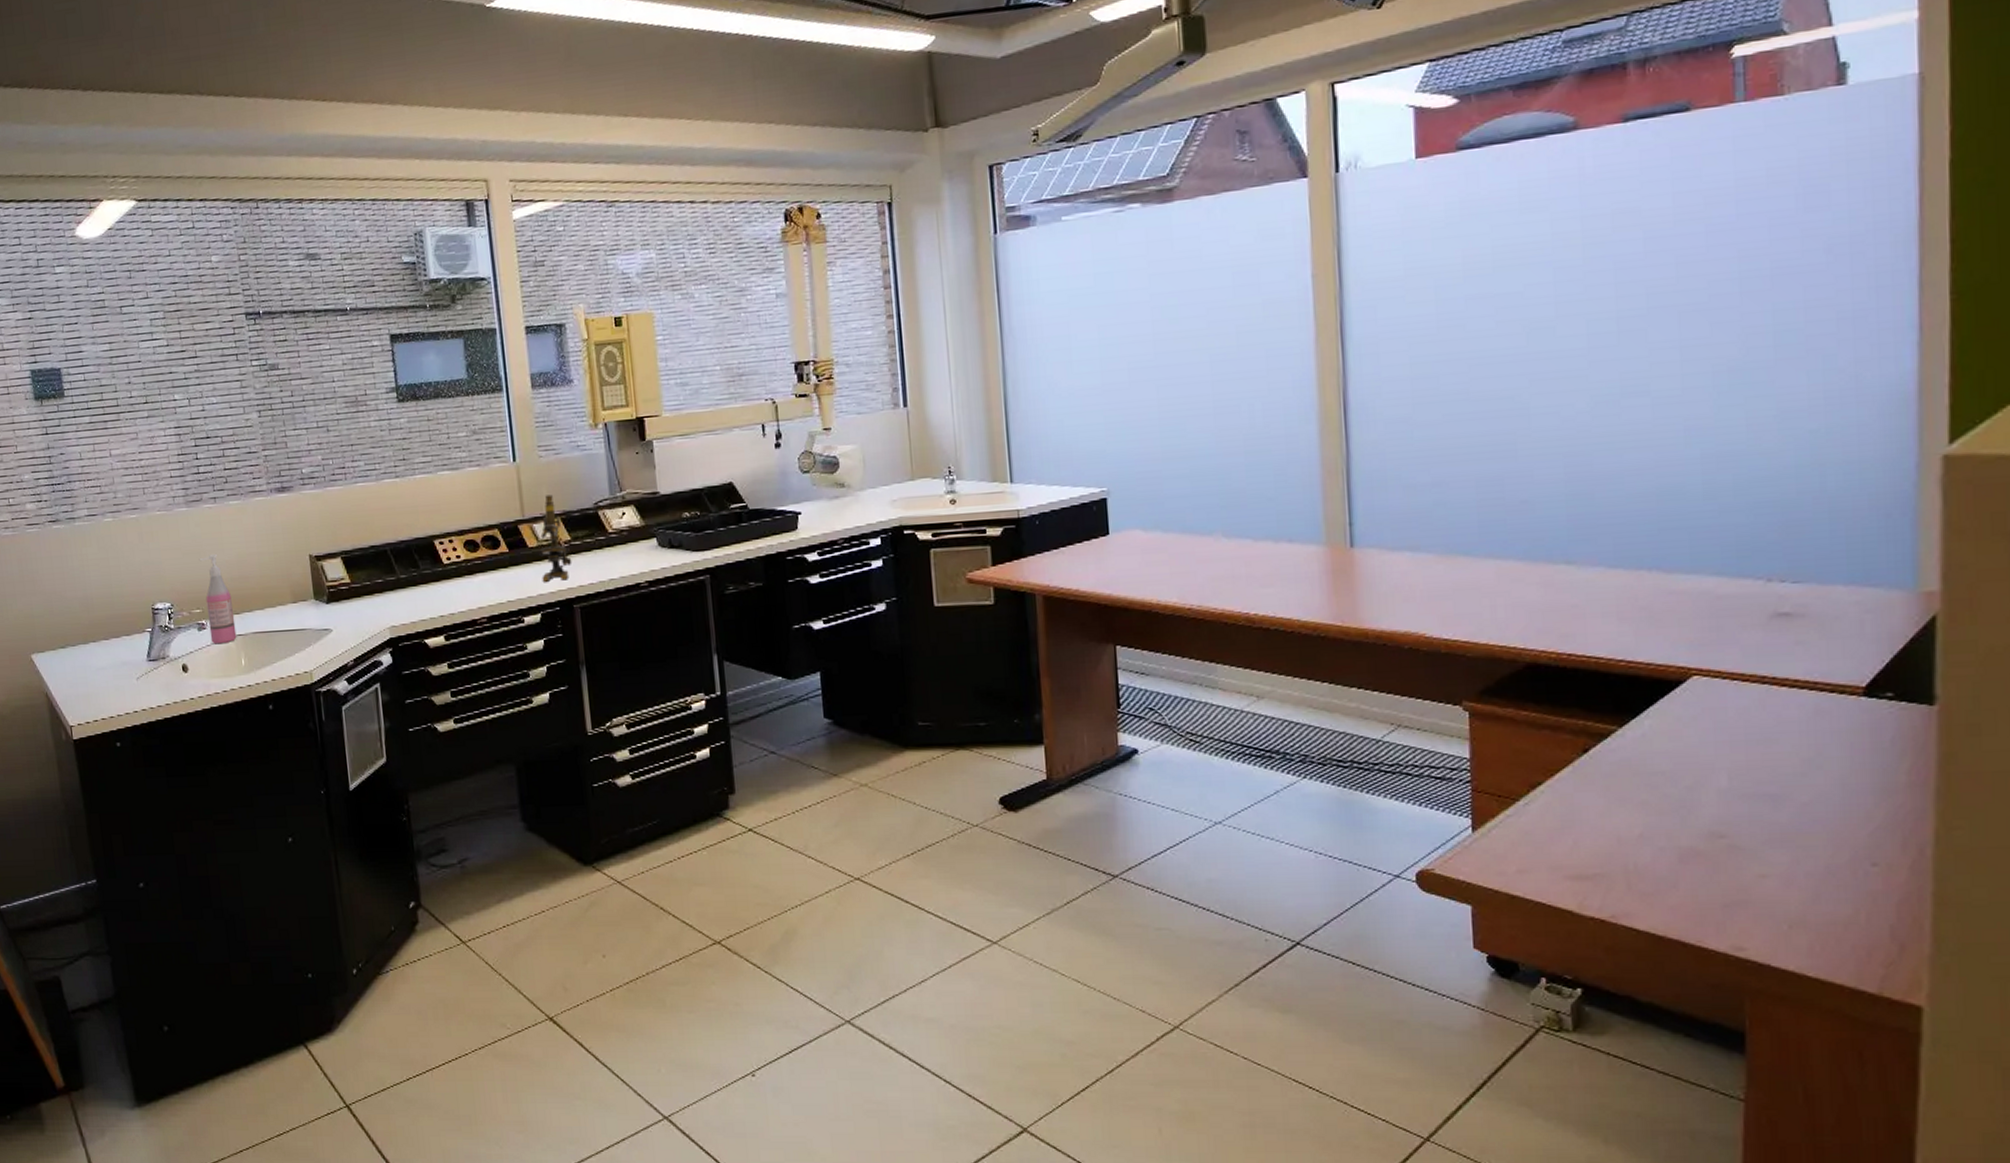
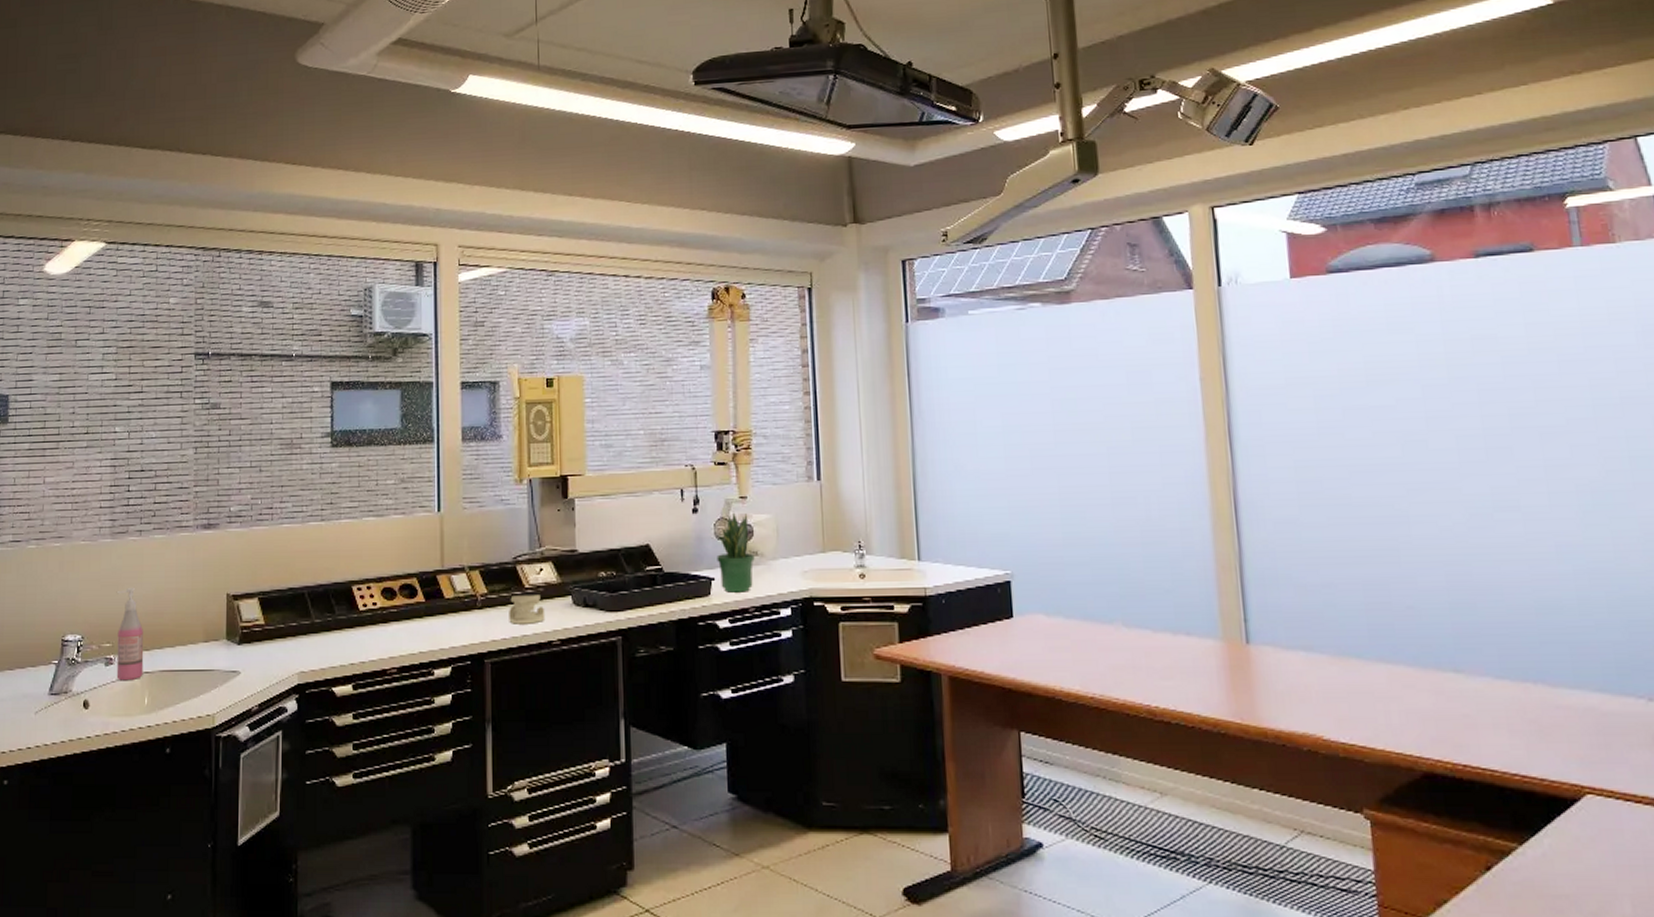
microscope: present [539,494,572,582] -> none [455,546,487,634]
dental model: none [594,539,632,569] -> present [509,595,546,624]
planter: none [802,445,842,526] -> present [717,512,755,593]

